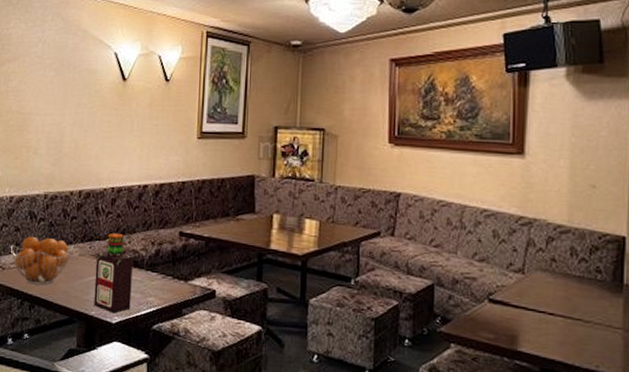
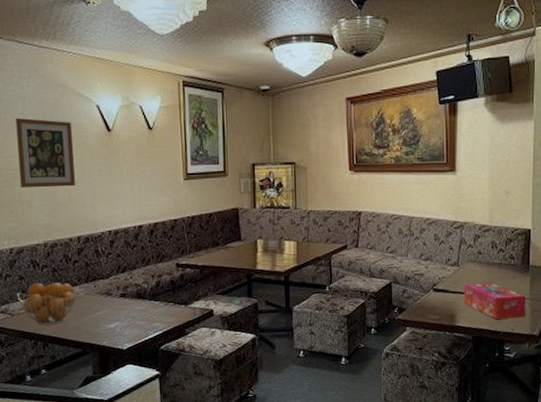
wall art: none [30,61,88,136] -> present [15,117,75,188]
bottle: present [94,233,133,314] -> none [101,271,139,341]
tissue box: none [529,297,617,353] -> present [463,282,526,319]

